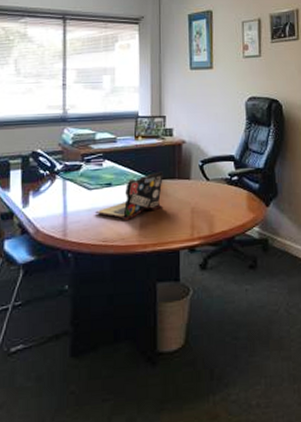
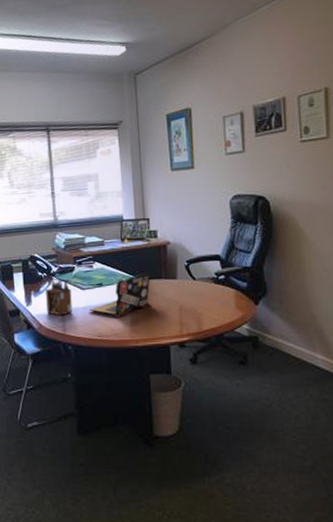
desk organizer: none [46,178,76,219] -> present [46,279,73,316]

